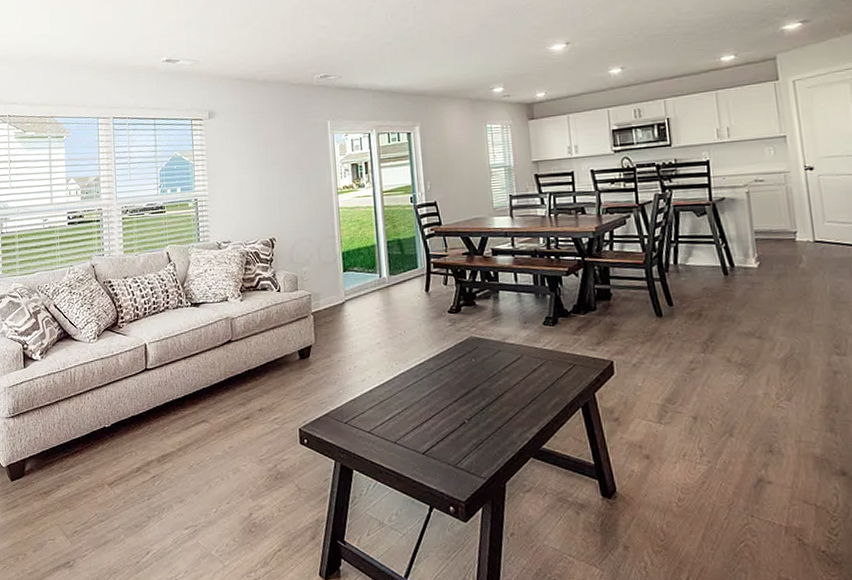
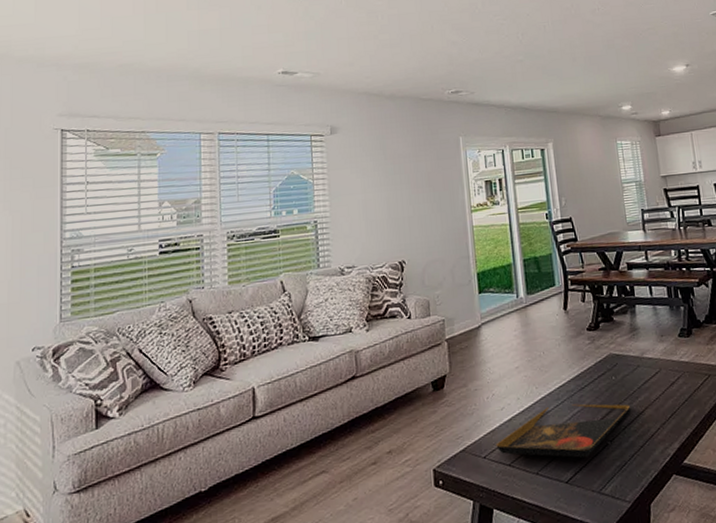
decorative tray: none [357,382,489,432] -> present [496,404,630,458]

